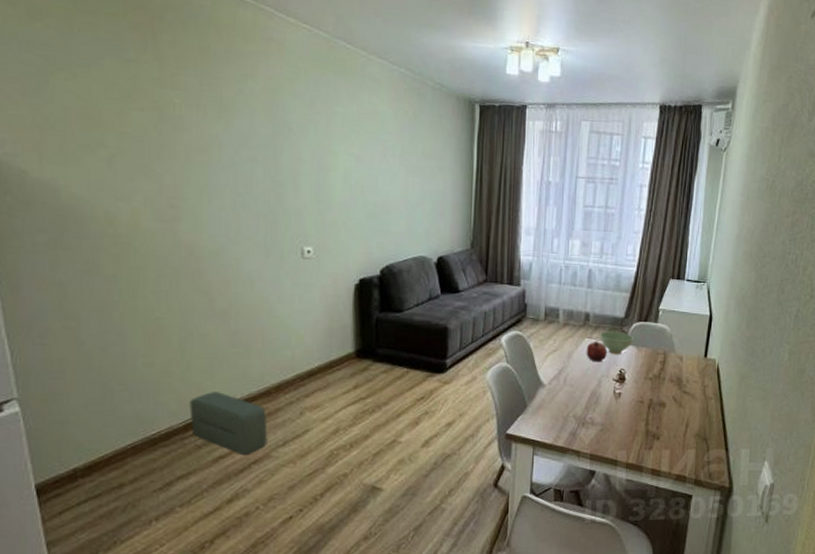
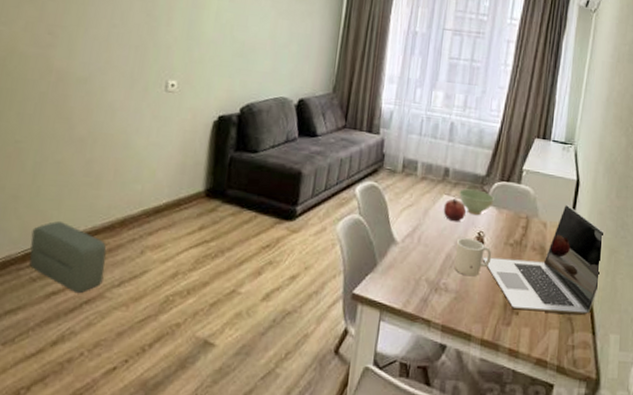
mug: none [598,376,633,410] -> present [454,238,492,277]
laptop: none [624,338,737,436] -> present [482,204,606,316]

